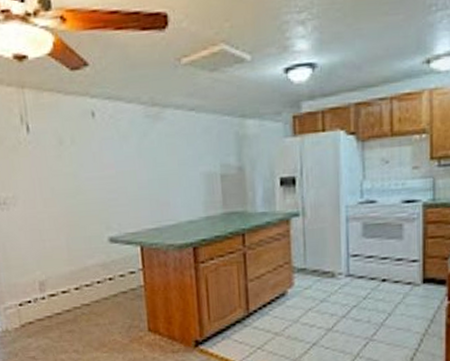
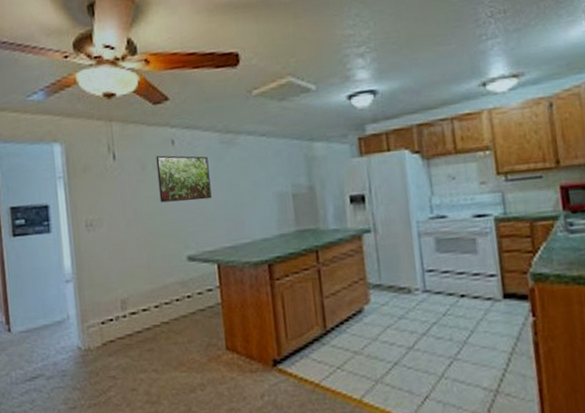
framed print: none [74,129,135,181] -> present [156,155,212,203]

